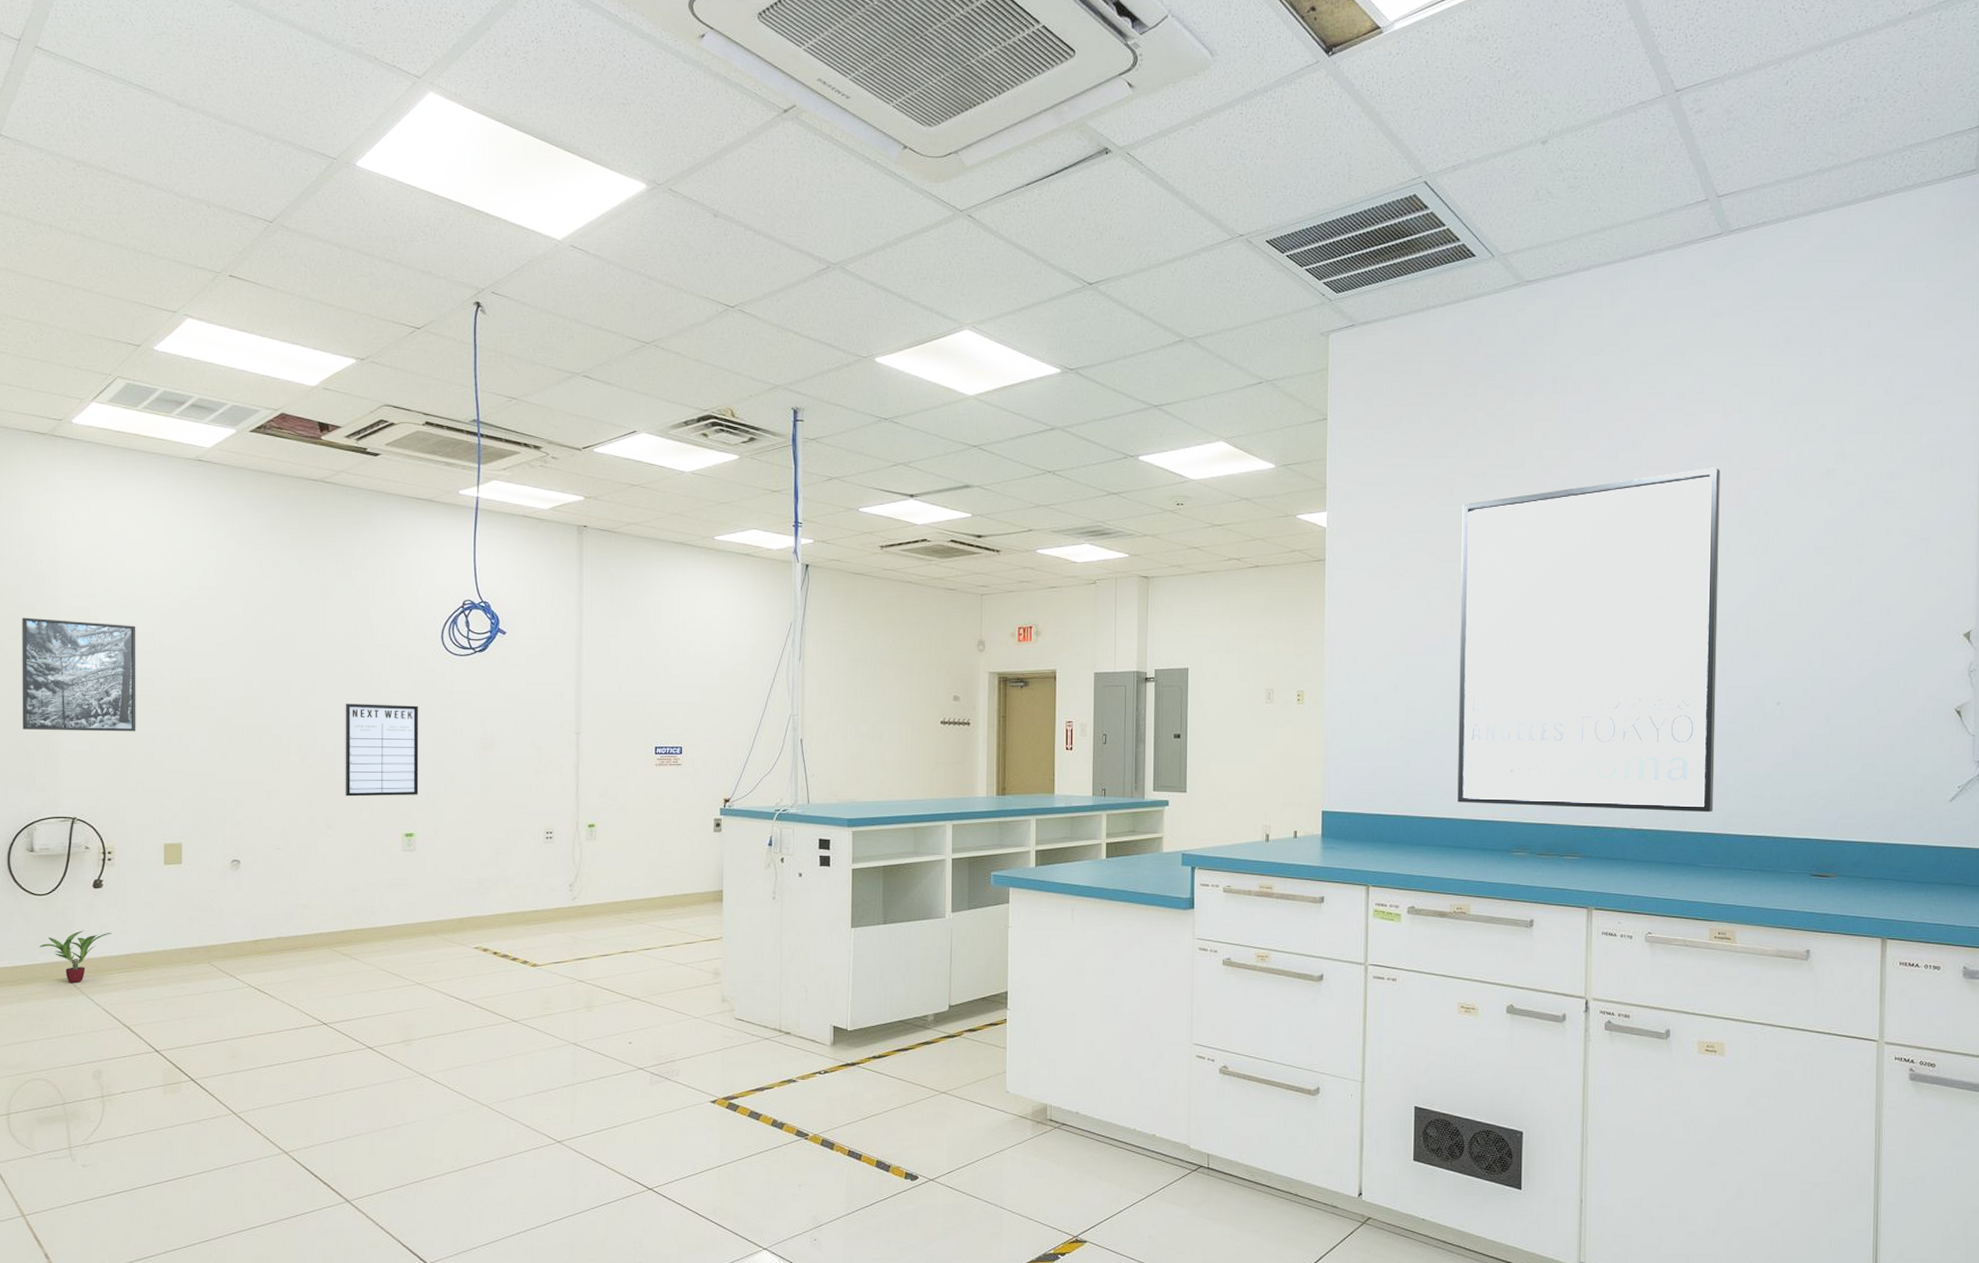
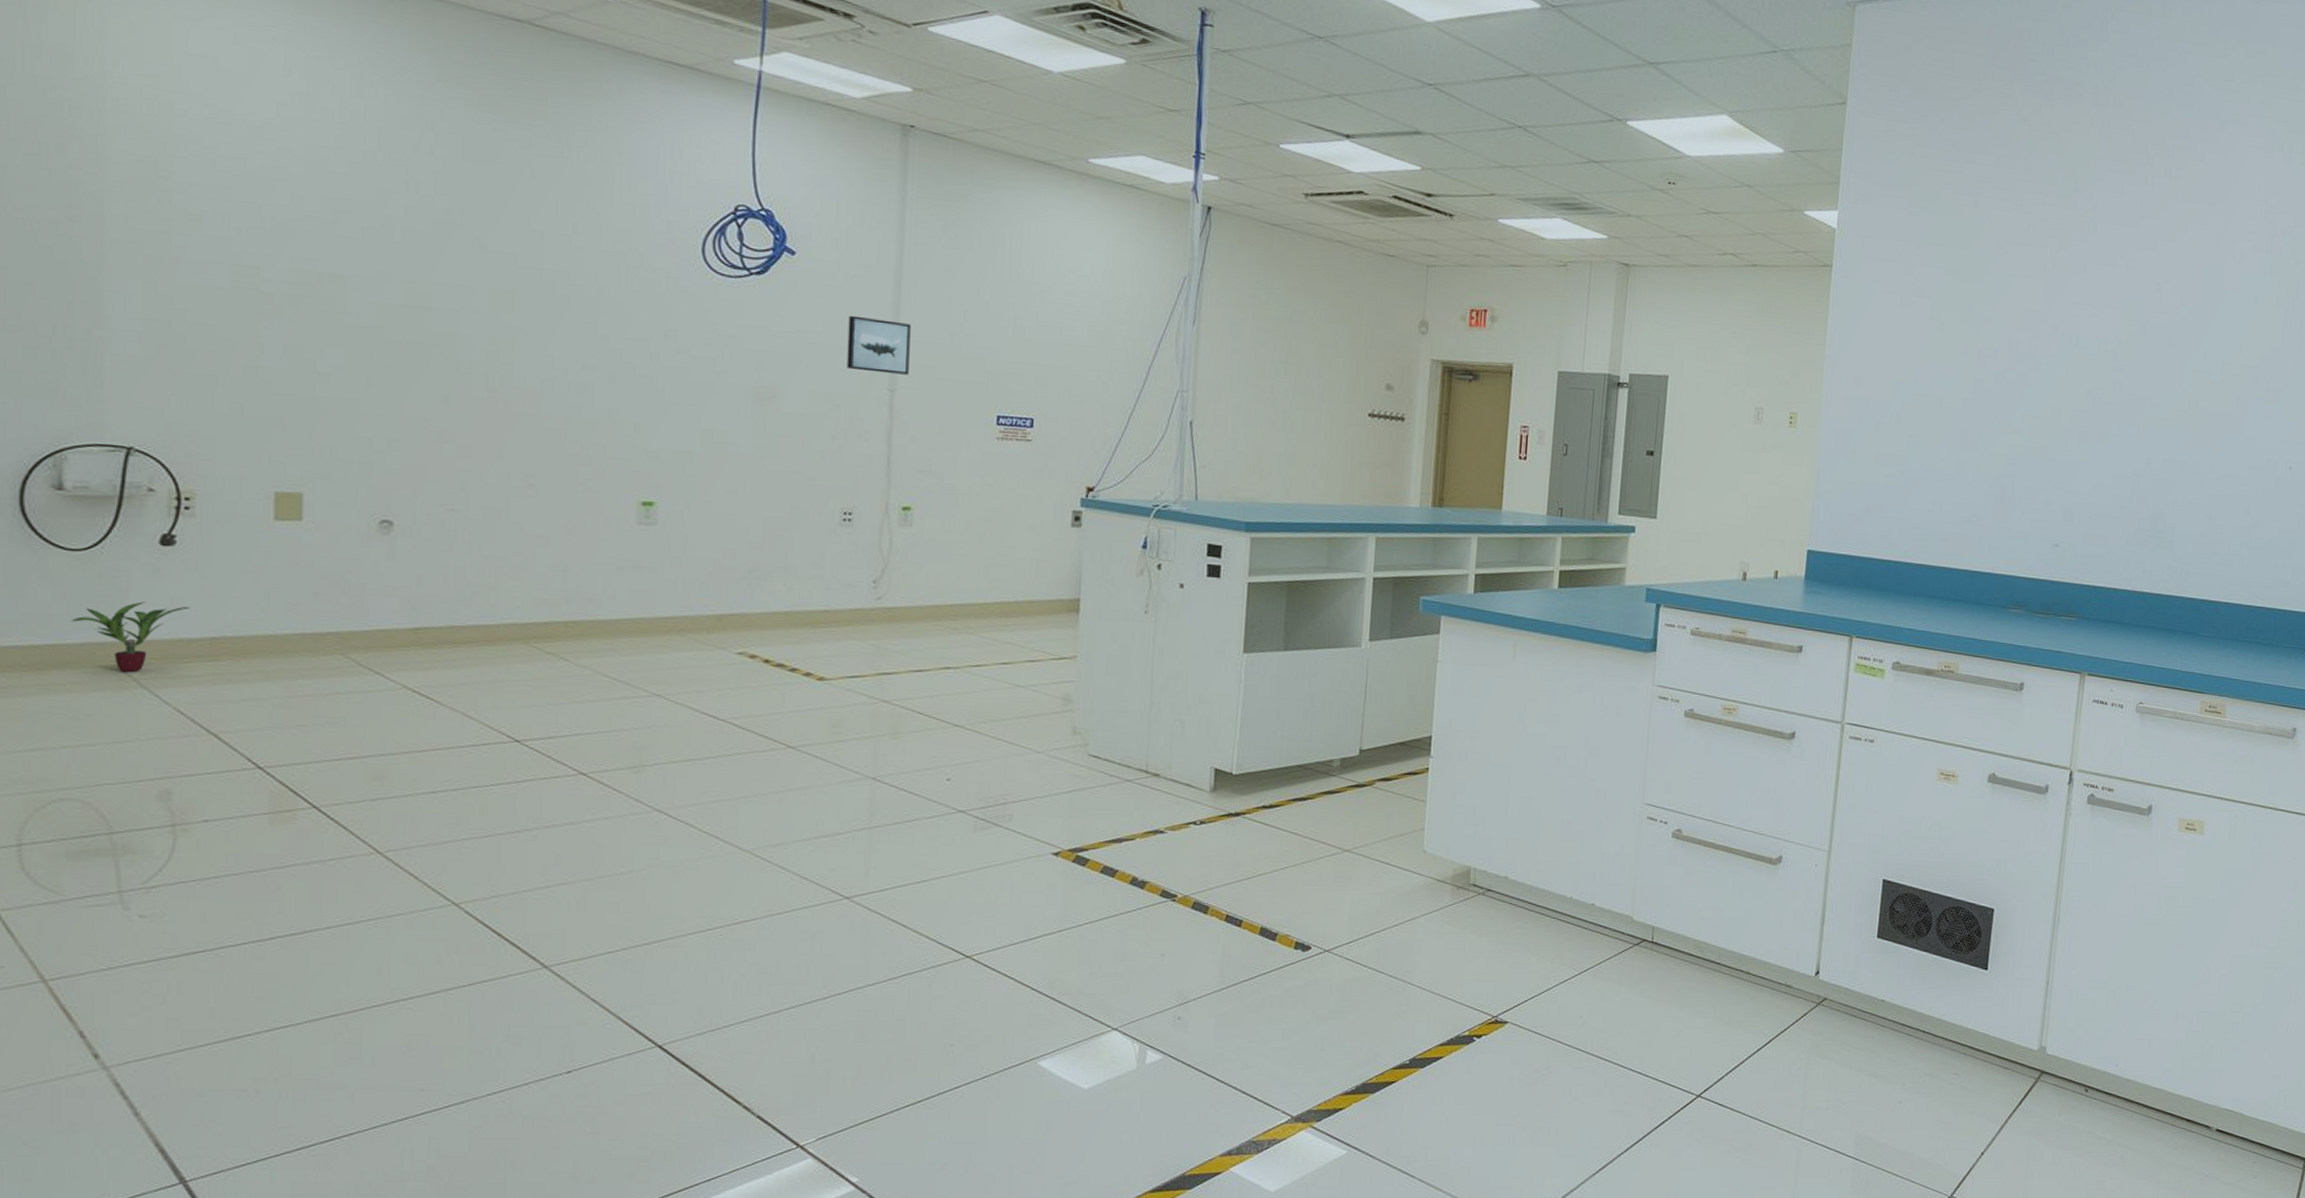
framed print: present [22,617,136,732] -> none [45,161,233,337]
writing board: present [345,703,419,797] -> none [554,325,667,453]
wall art: none [545,677,590,720] -> present [846,315,911,375]
wall art: present [1457,467,1720,813] -> none [1955,207,2256,579]

